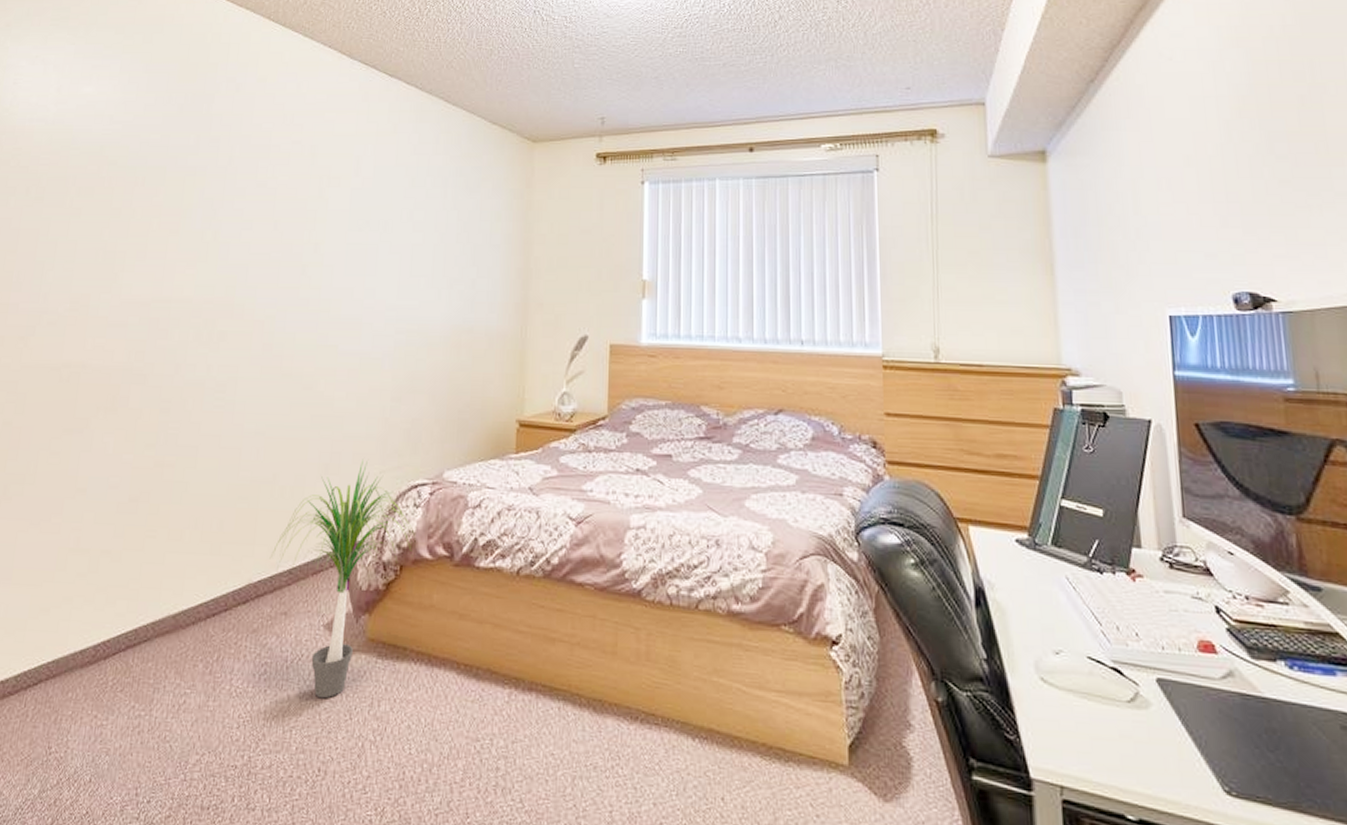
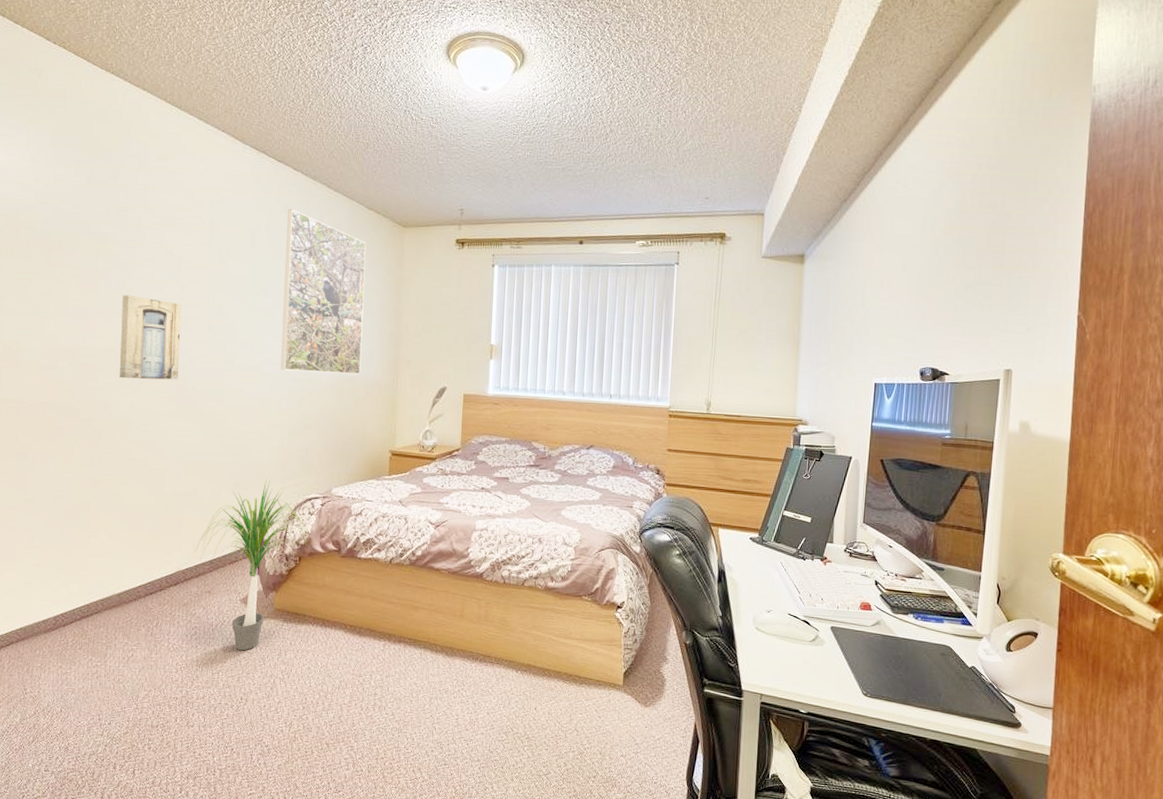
wall art: none [196,236,273,336] -> present [119,295,182,380]
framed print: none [384,128,489,323] -> present [281,209,366,375]

